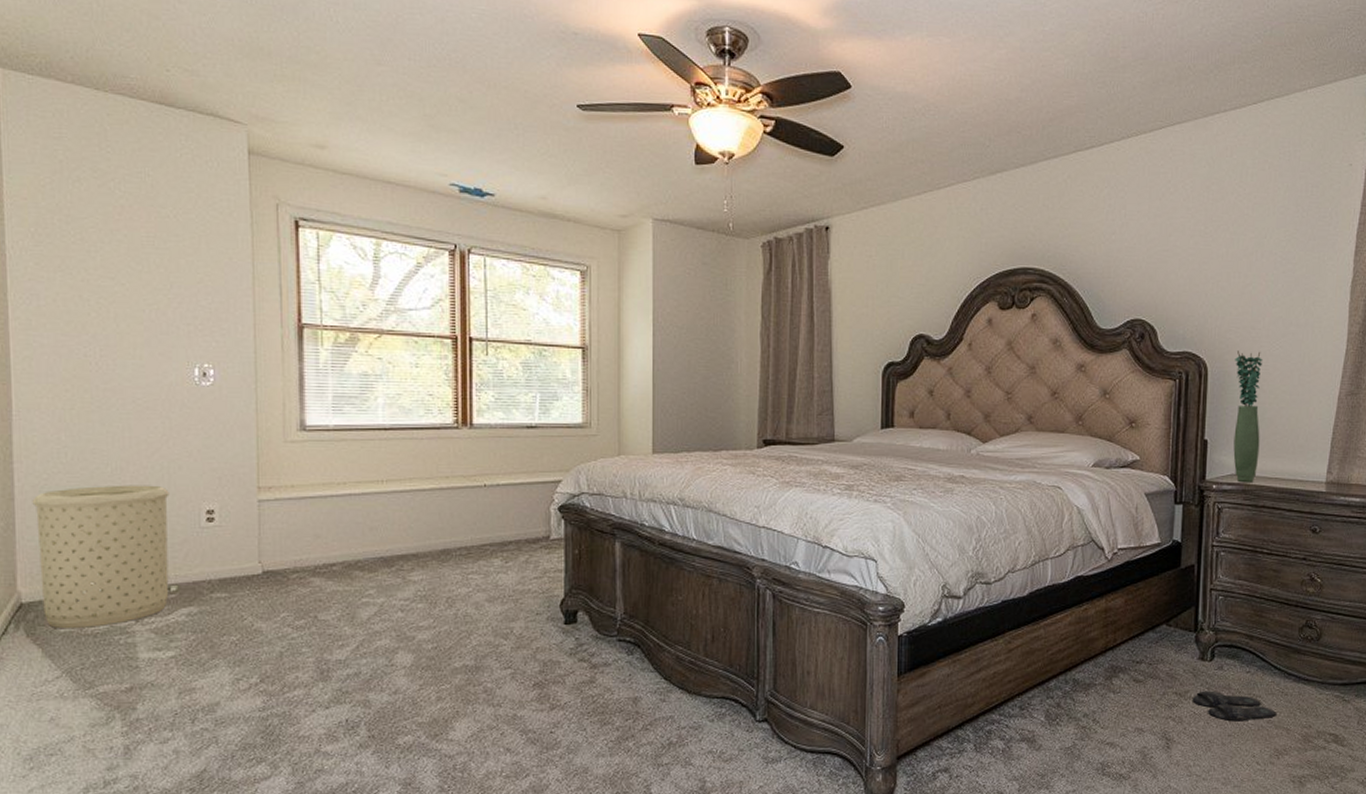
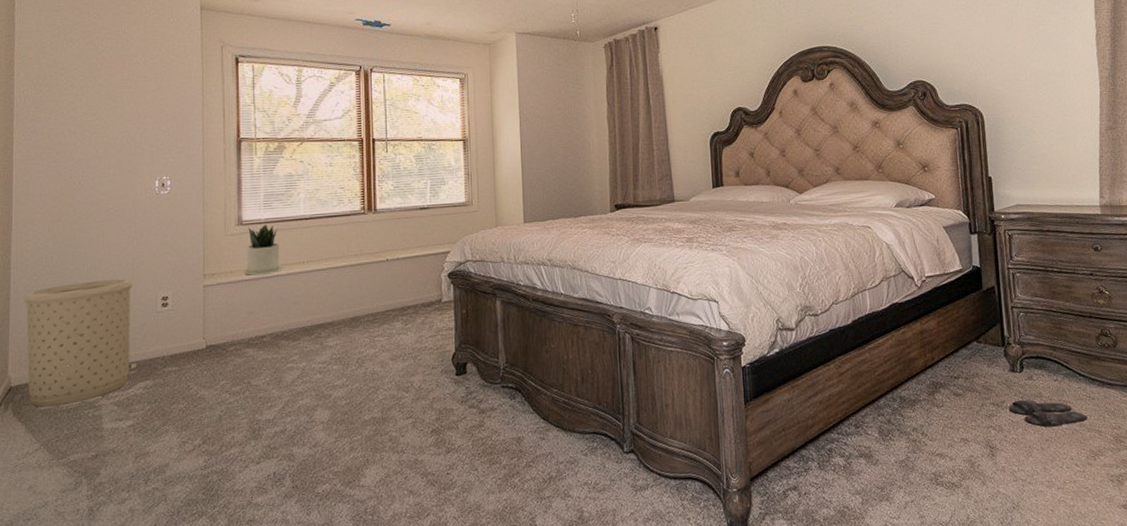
planter: none [308,432,356,492] -> present [243,225,283,276]
vase: present [1233,350,1262,483] -> none [1005,99,1039,212]

